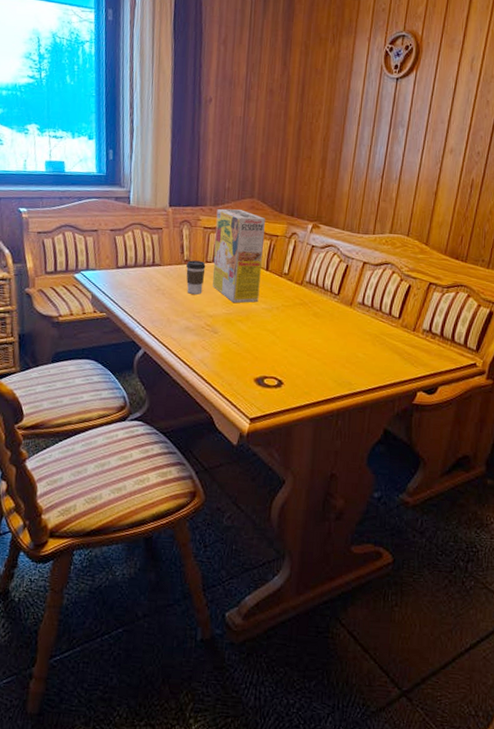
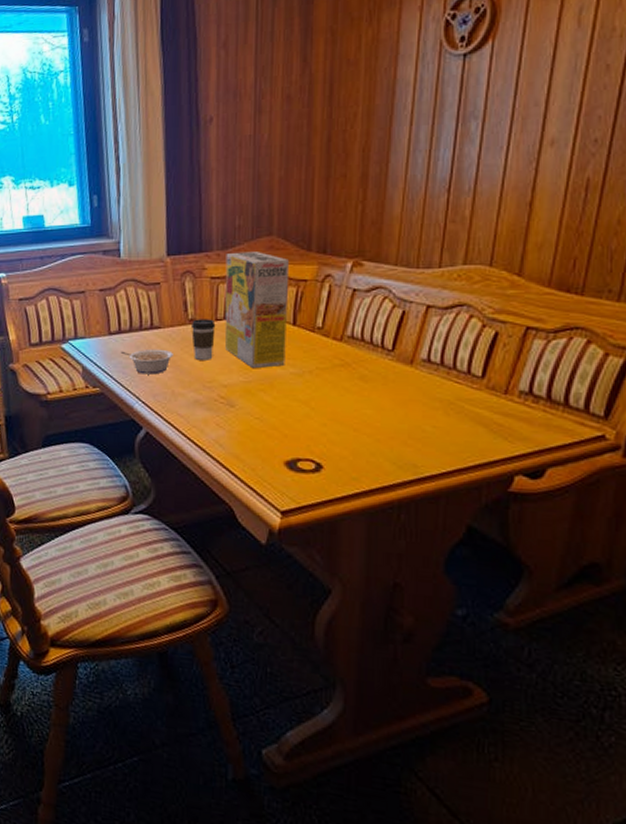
legume: none [125,282,170,304] -> present [120,349,173,375]

